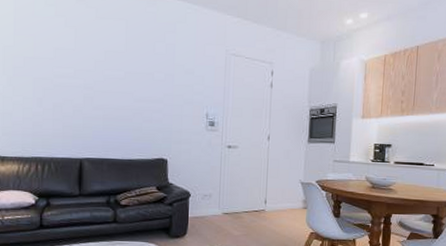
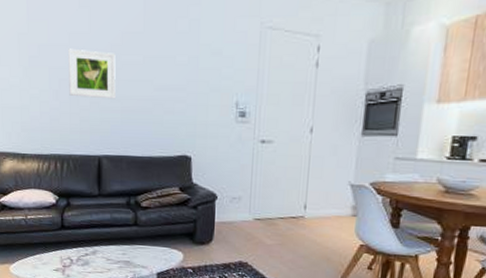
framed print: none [53,62,99,108] -> present [68,48,116,99]

